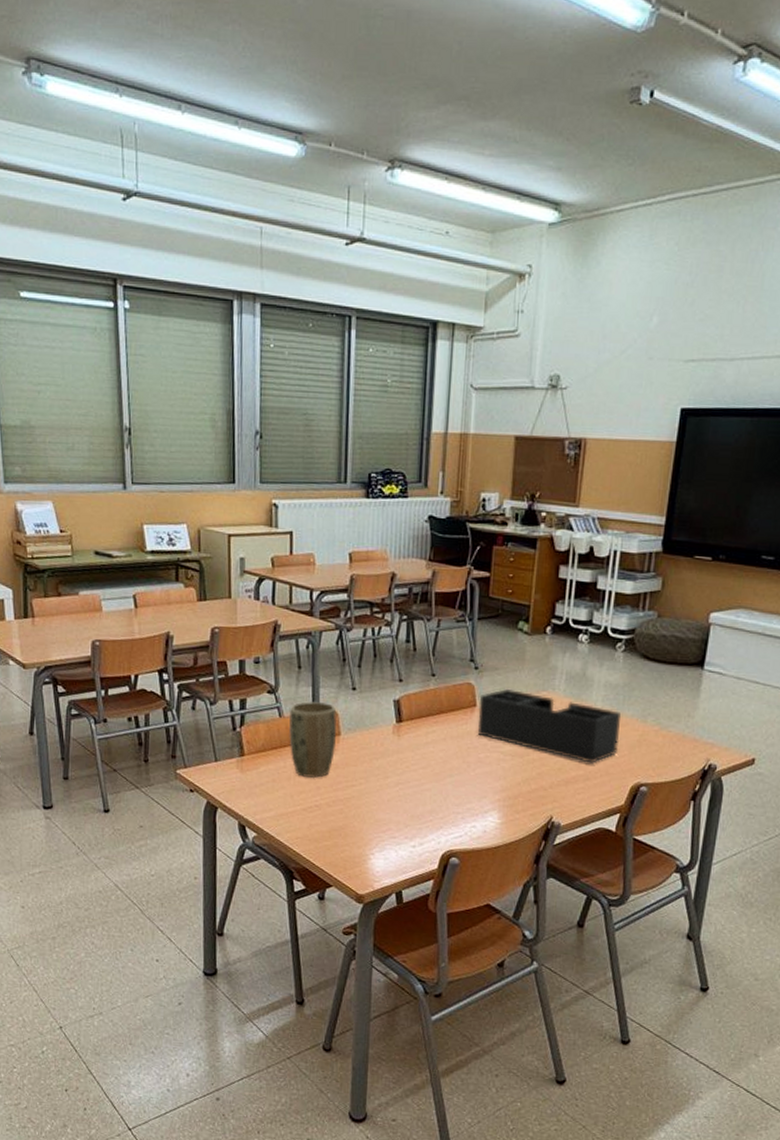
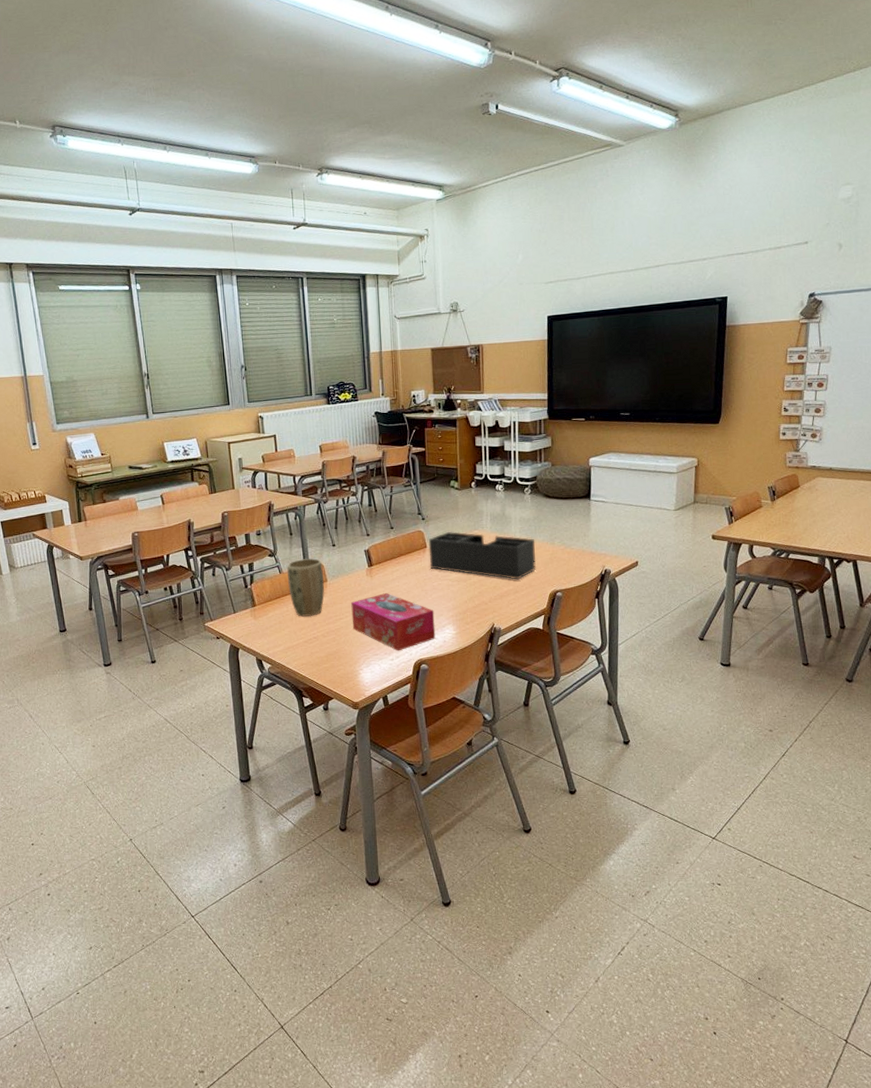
tissue box: none [367,759,476,837] -> present [351,593,436,651]

